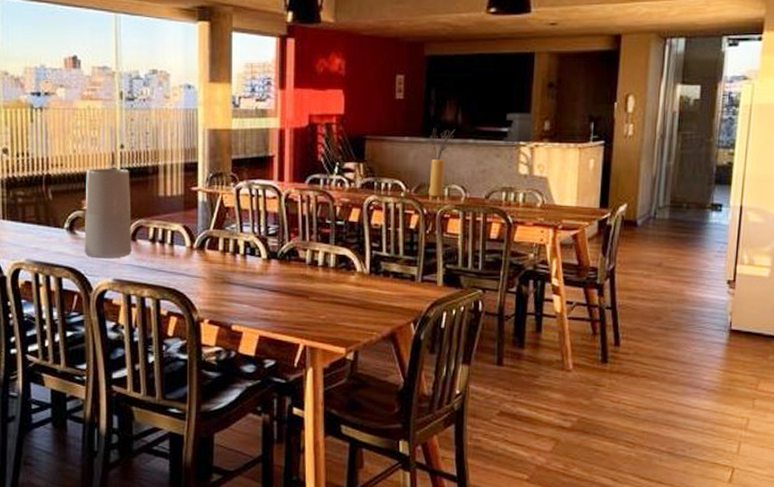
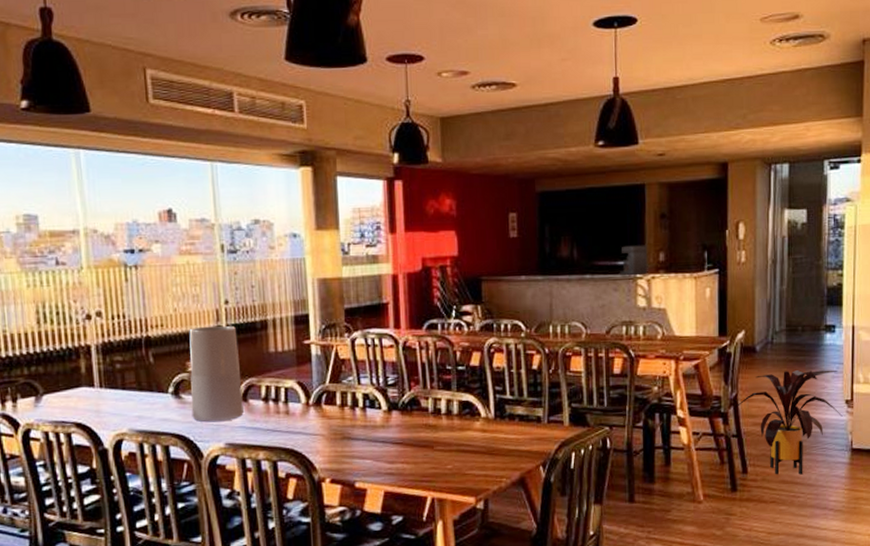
vase: present [429,128,455,197] -> none [546,265,571,335]
house plant: none [613,247,723,352] -> present [737,369,843,475]

